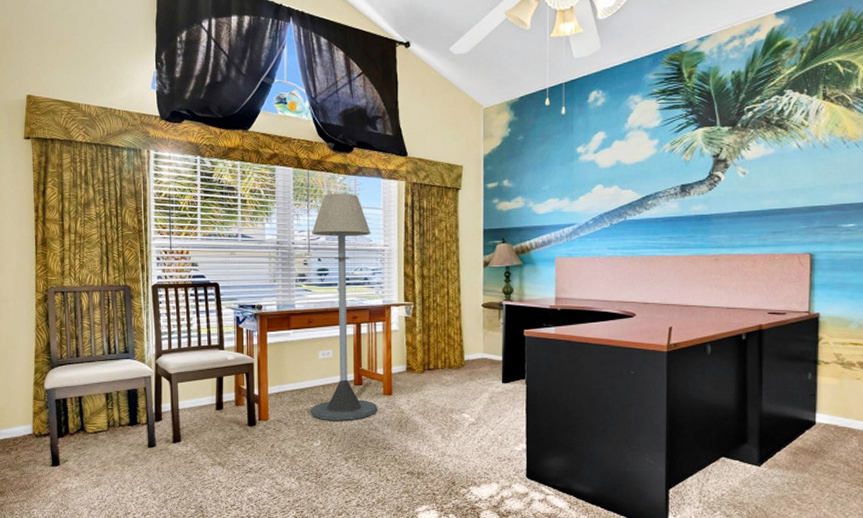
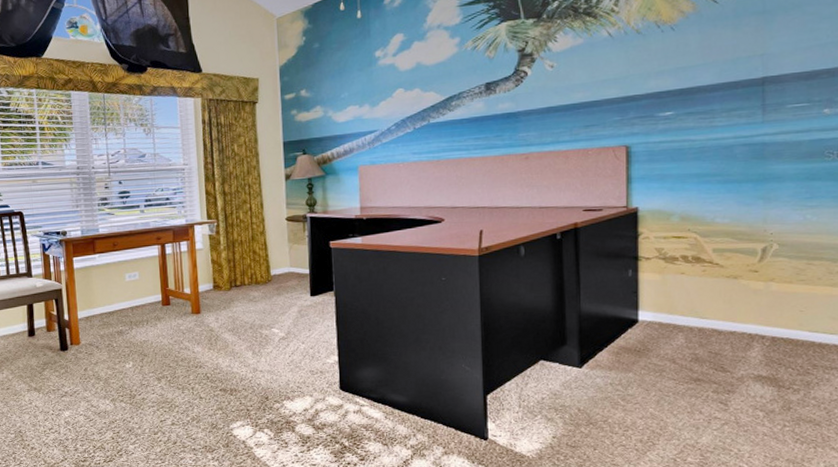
floor lamp: present [310,193,378,420] -> none [110,114,187,342]

